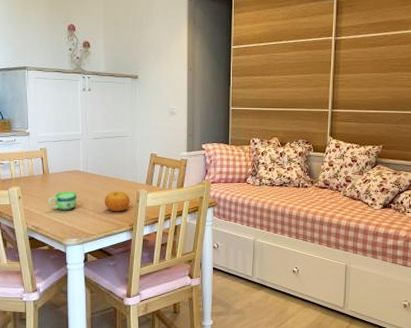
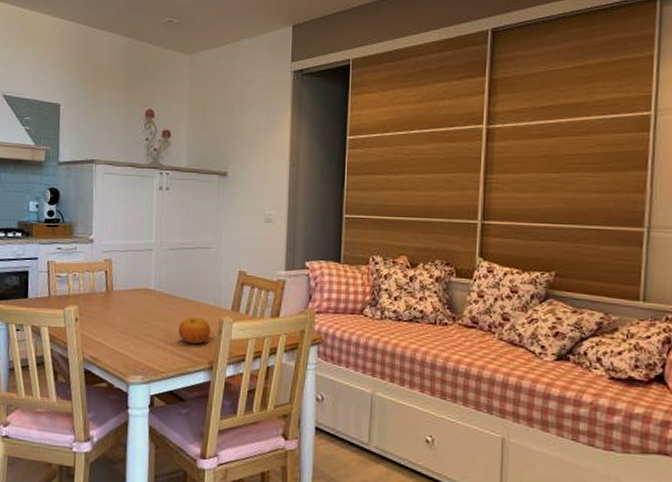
cup: present [47,192,77,211] -> none [109,314,145,339]

